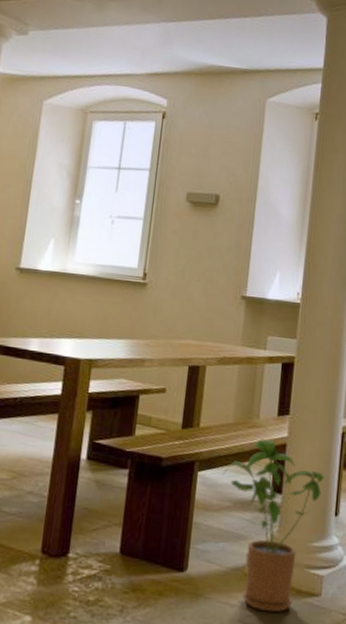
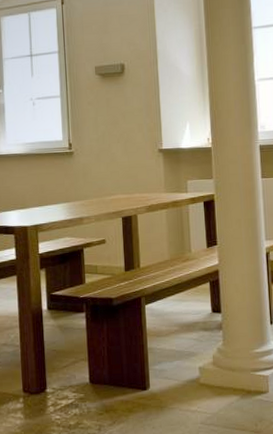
house plant: present [222,439,324,613] -> none [166,269,256,413]

